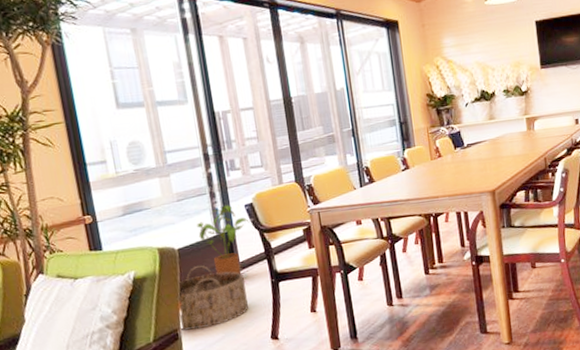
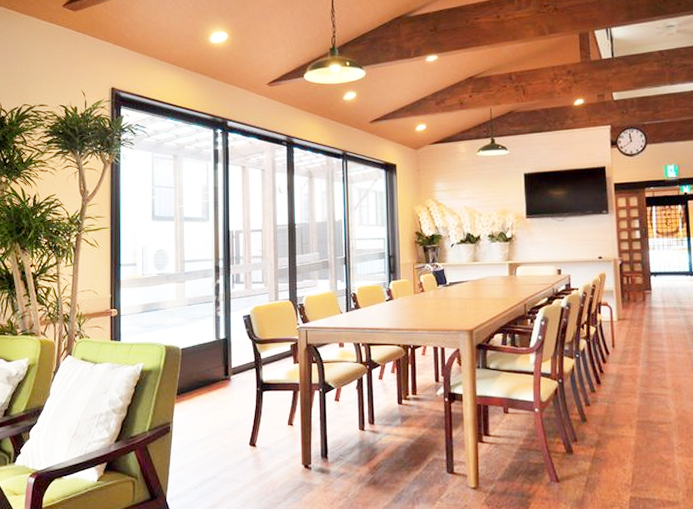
basket: present [178,265,249,331] -> none [173,366,234,426]
house plant: present [197,205,250,274] -> none [201,314,245,379]

